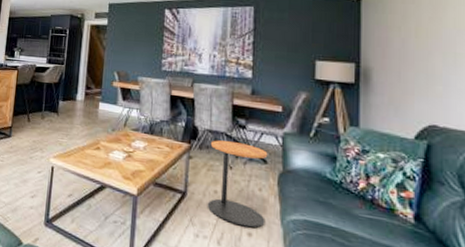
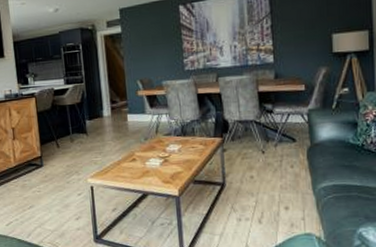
side table: present [207,140,268,228] -> none [241,127,300,203]

